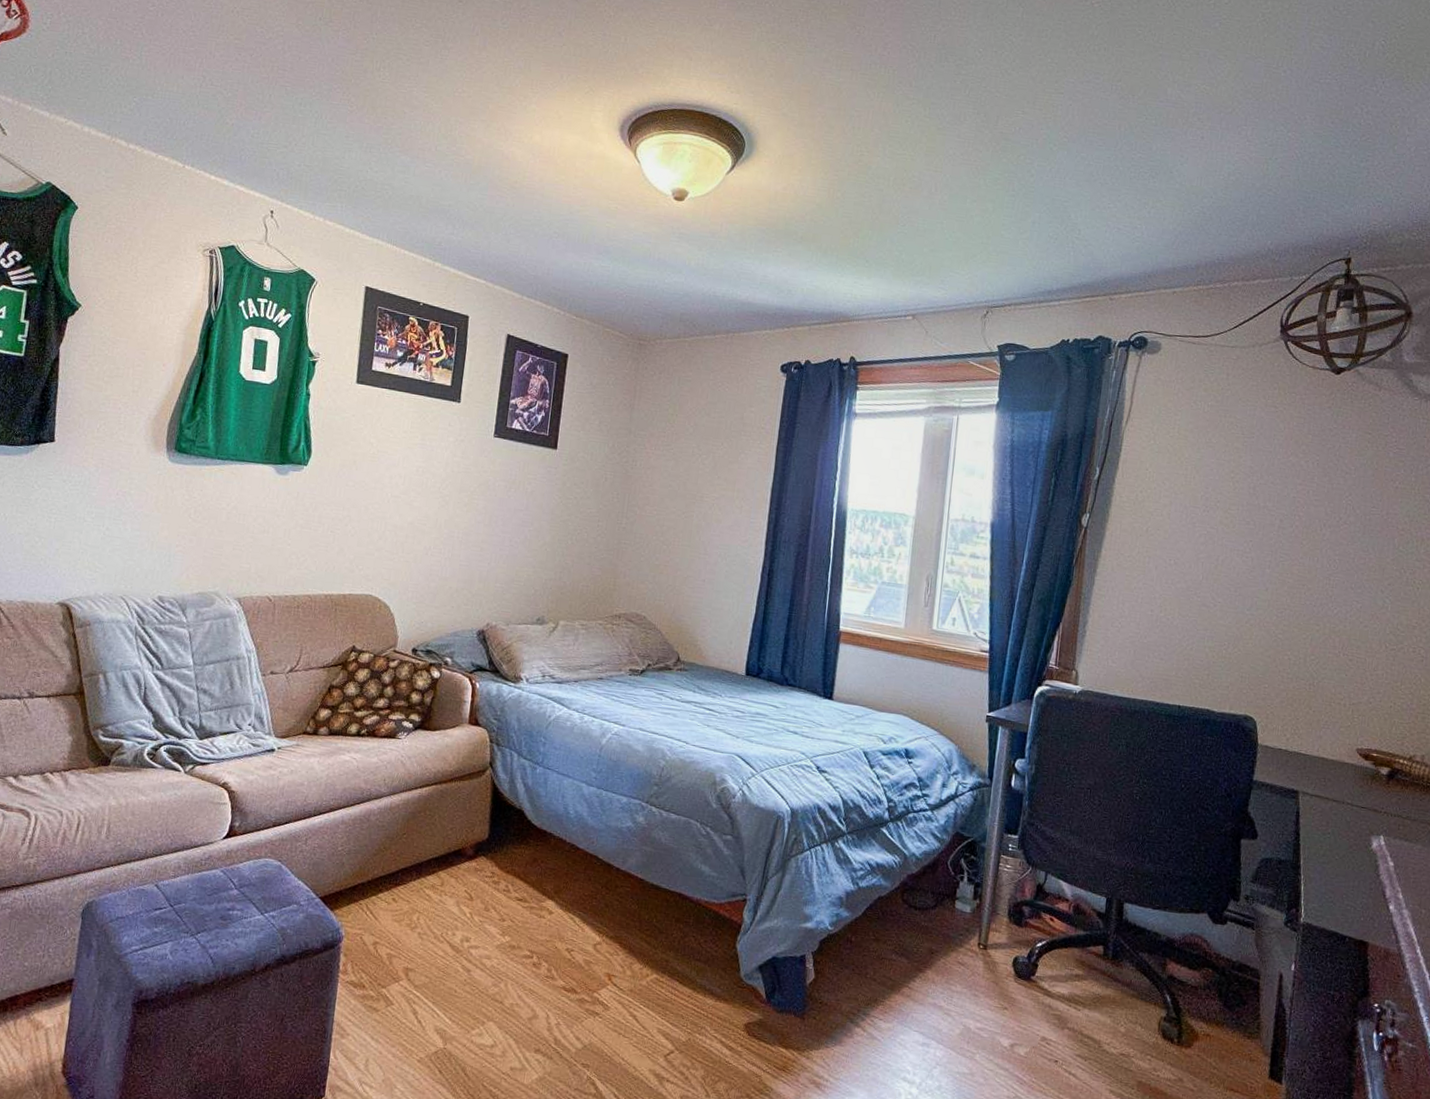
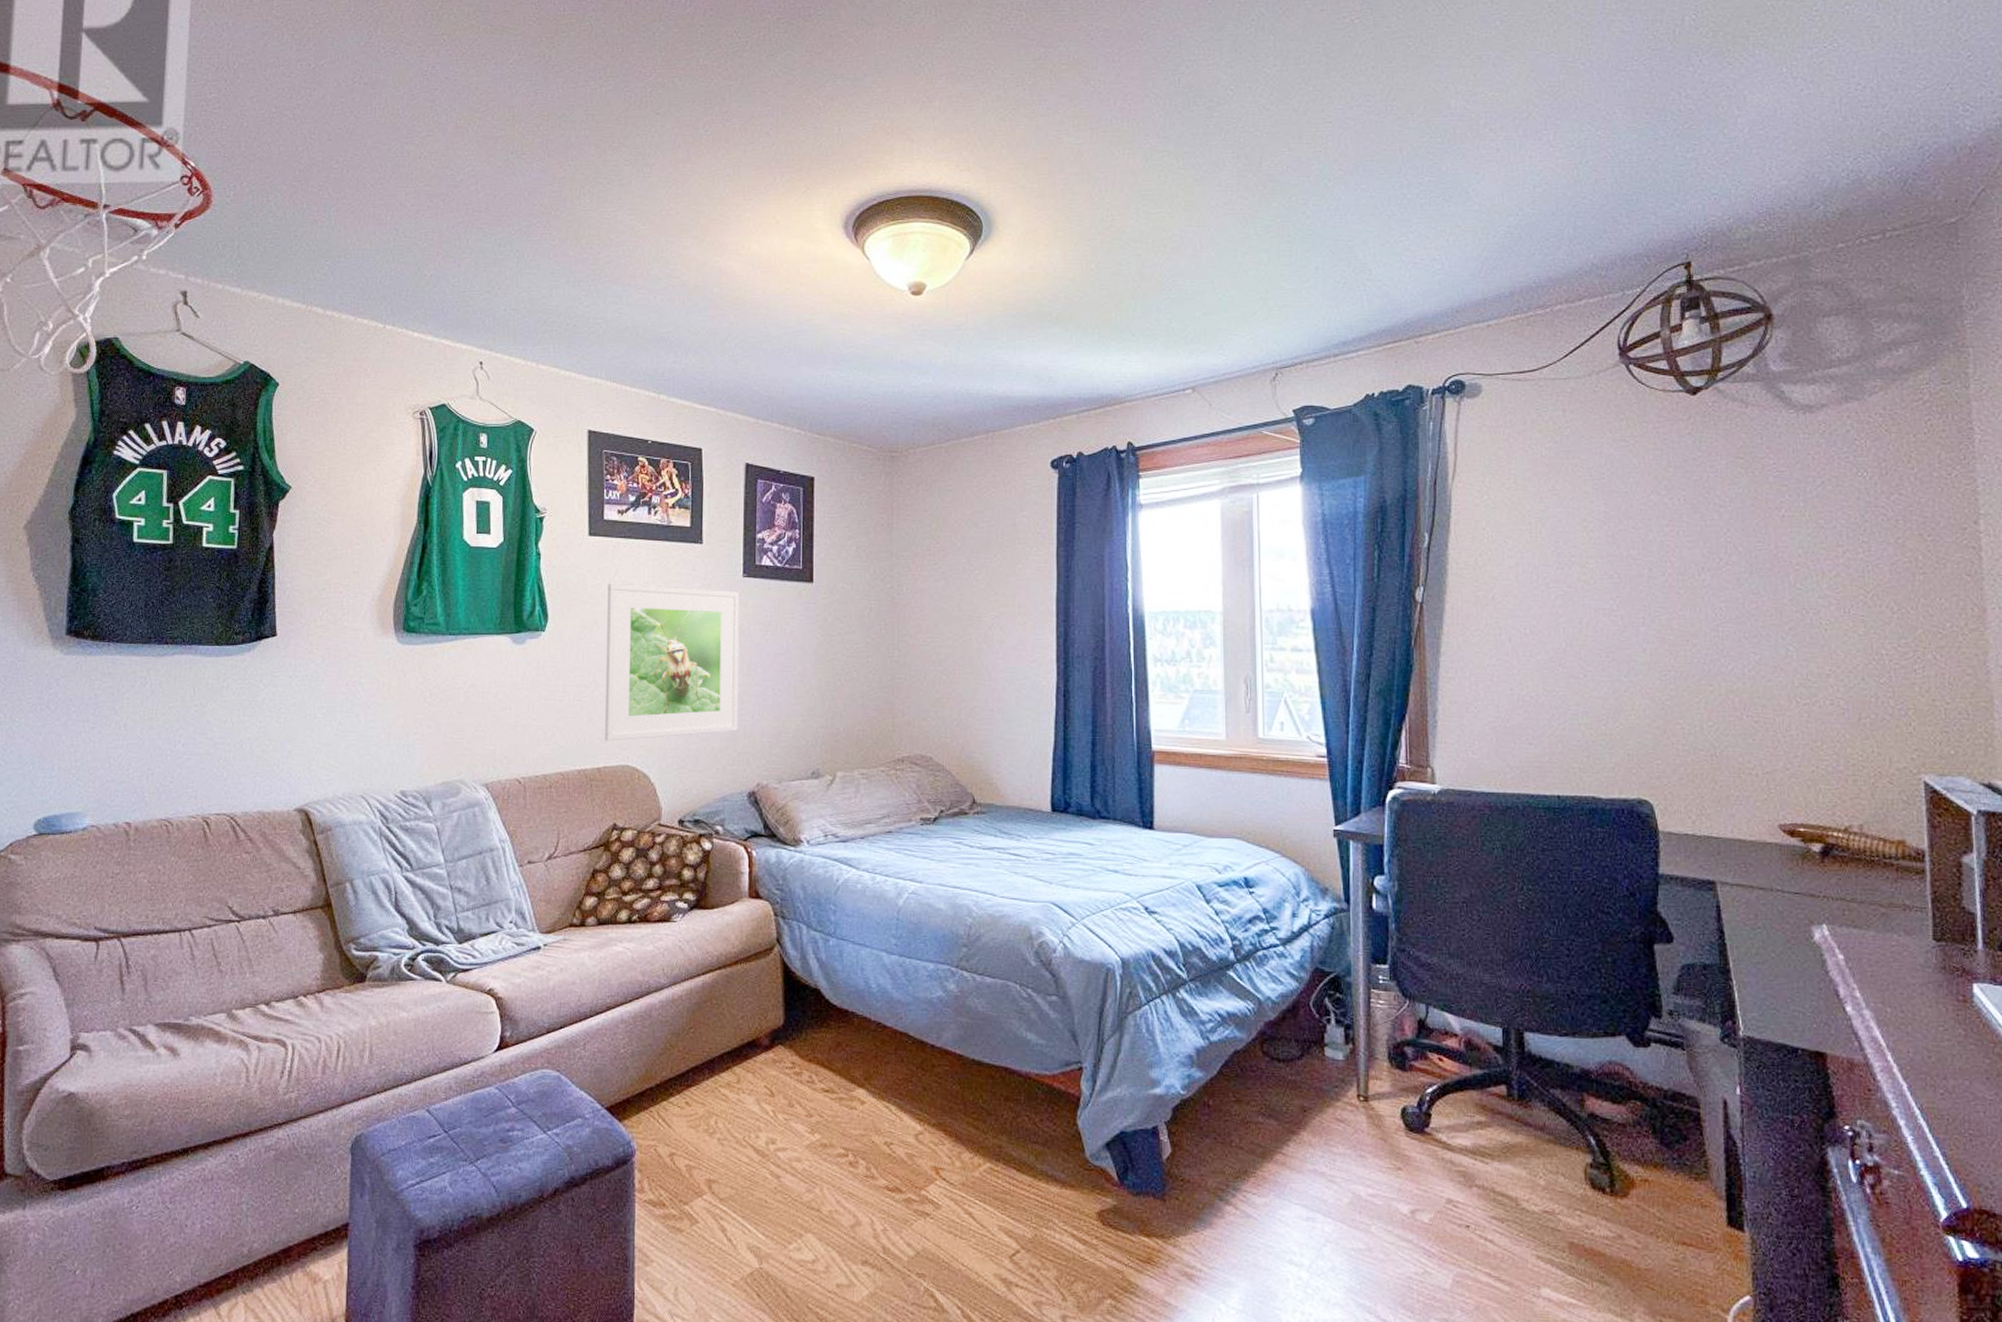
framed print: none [352,428,489,575] -> present [605,583,740,741]

